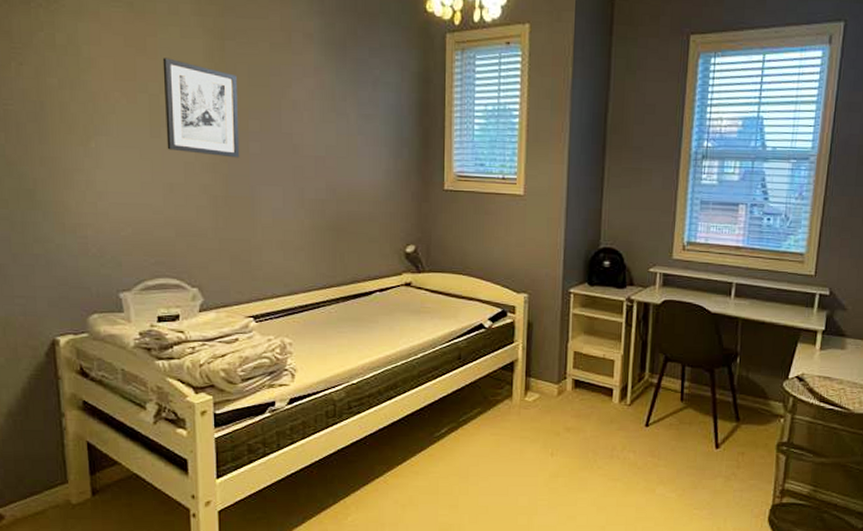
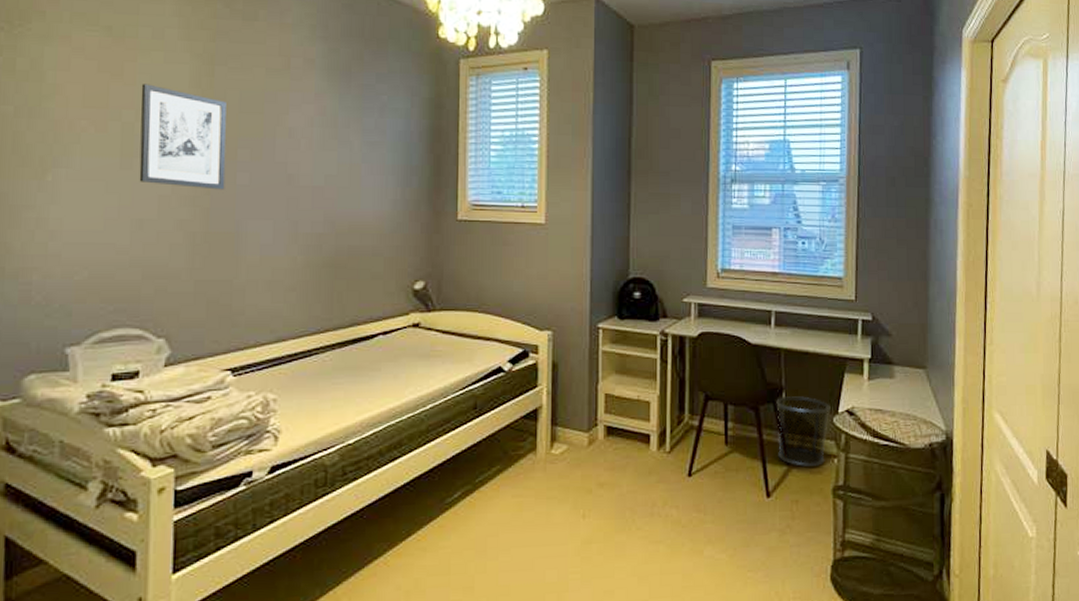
waste bin: none [729,361,782,424] -> present [776,396,831,467]

